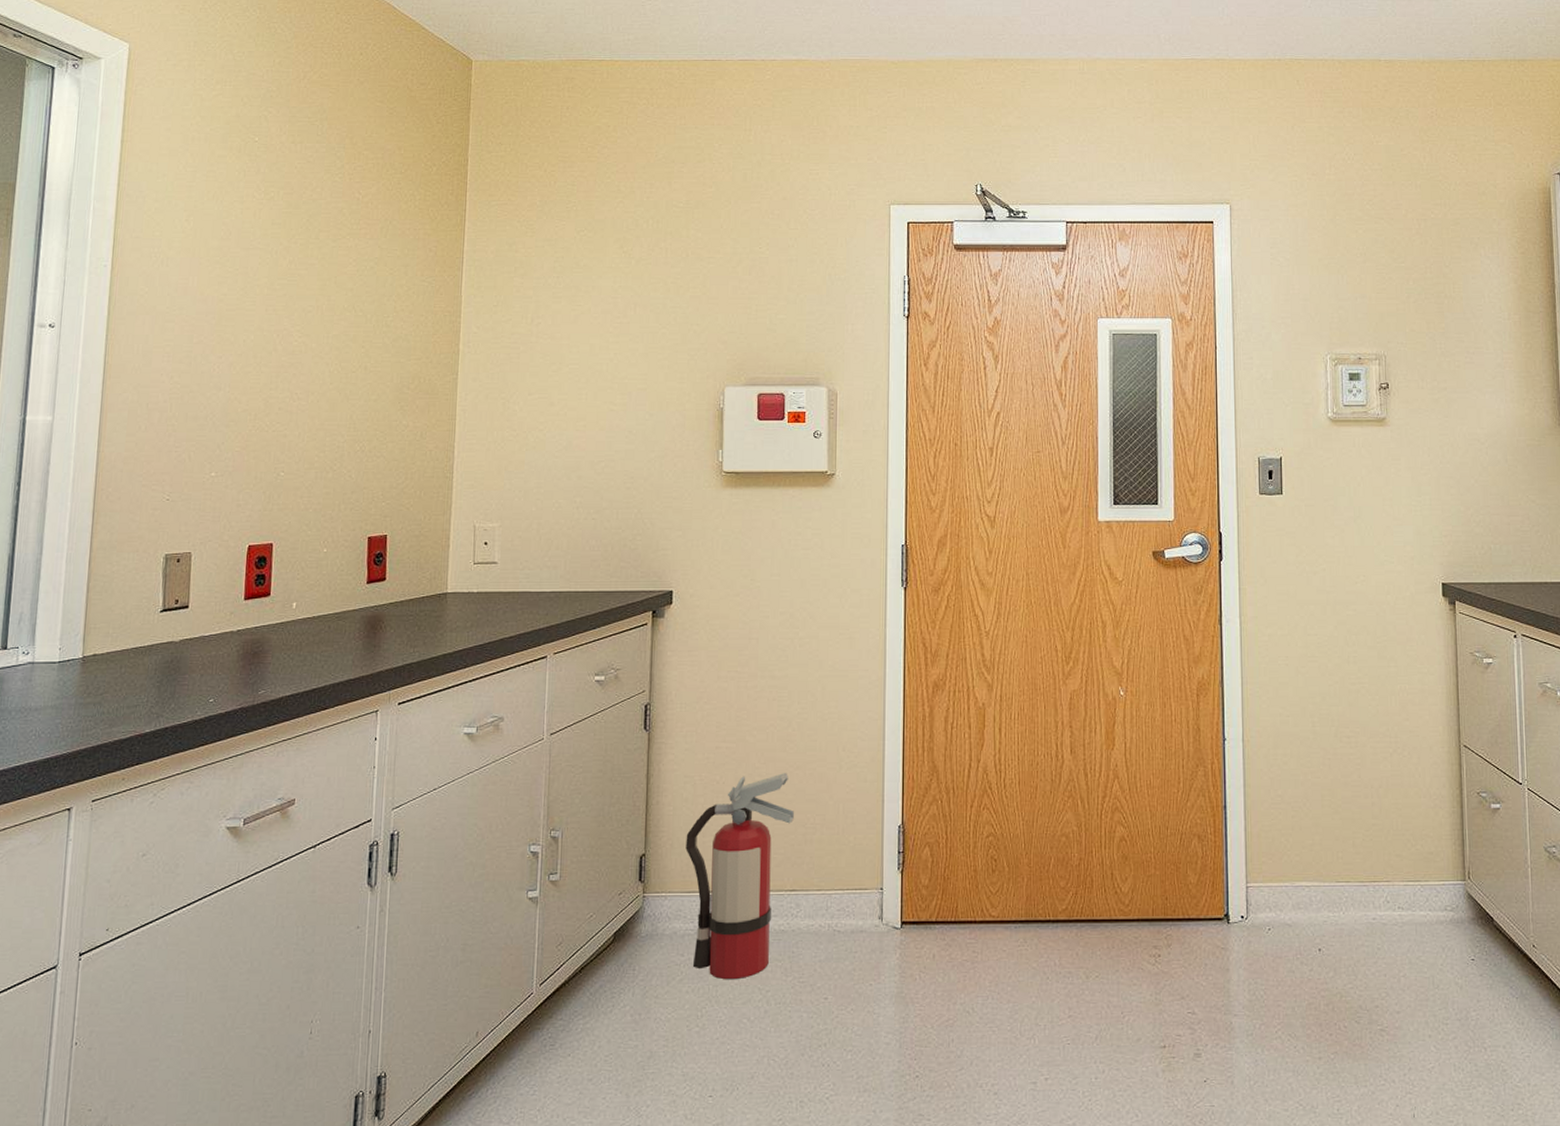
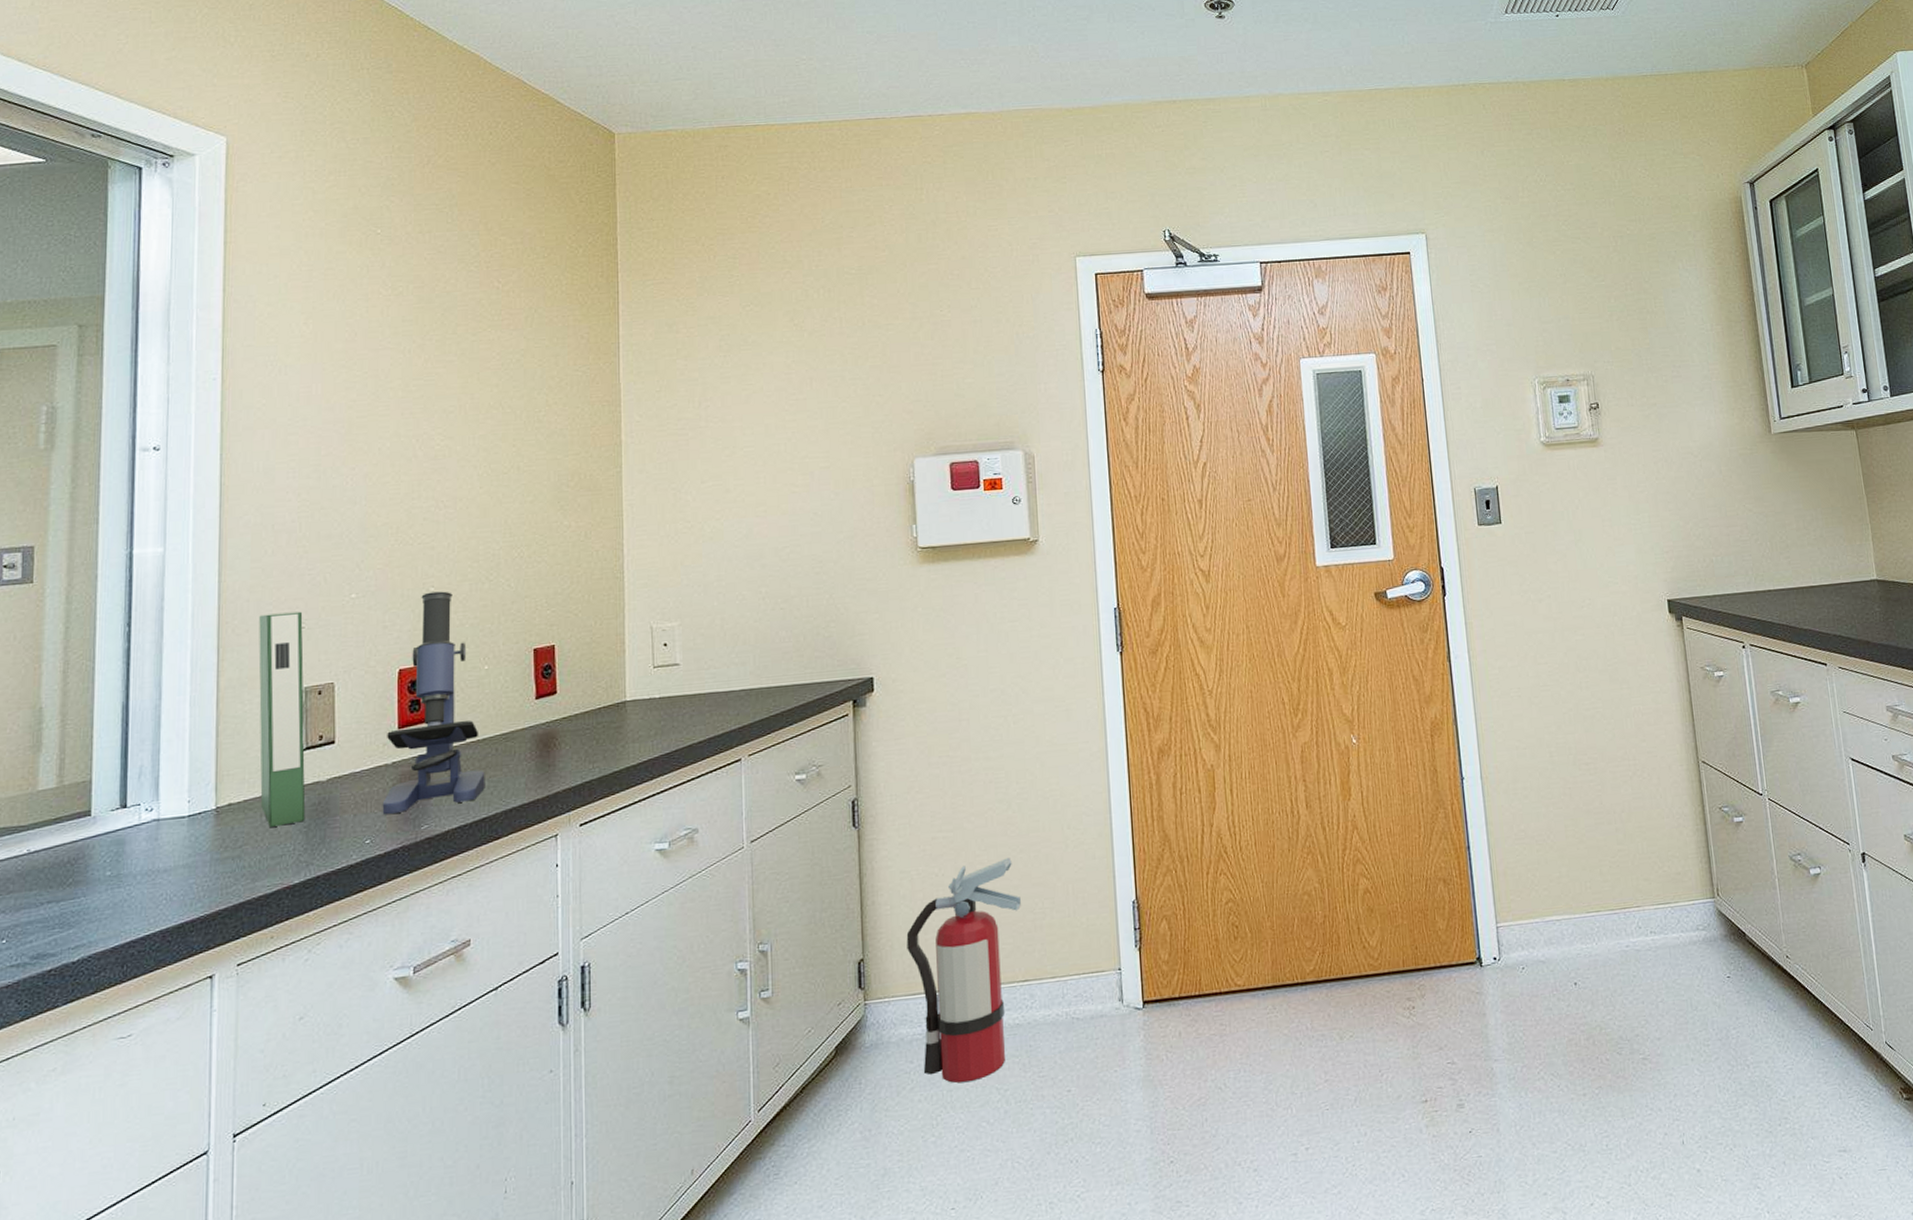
binder: none [121,485,168,679] -> present [258,611,306,827]
microscope: none [225,477,318,678] -> present [382,591,485,815]

